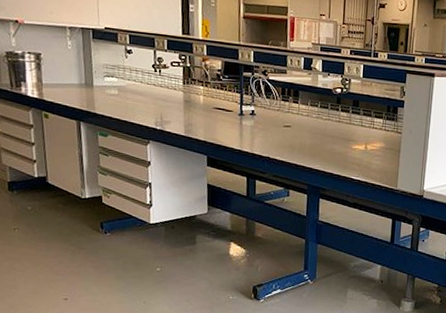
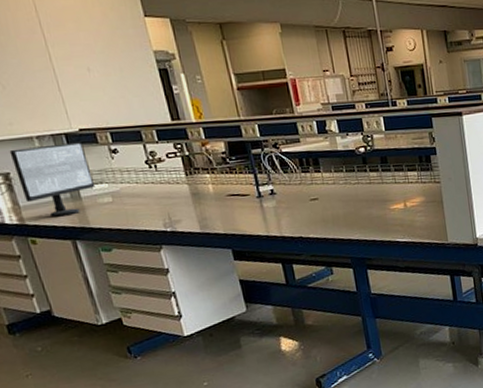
computer monitor: none [45,34,107,99] -> present [9,142,96,217]

